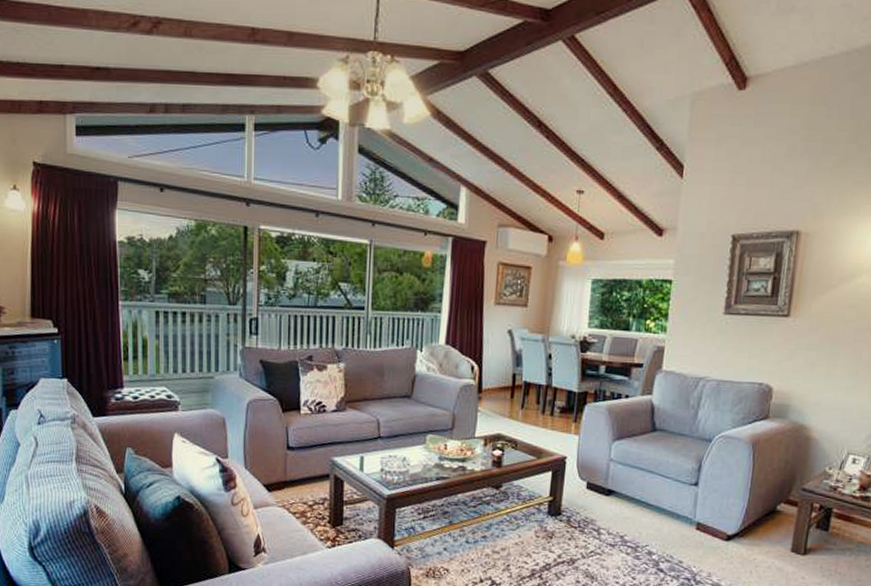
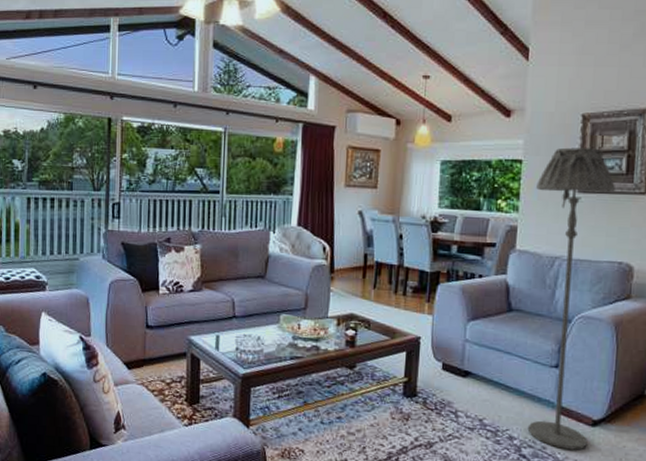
floor lamp: none [666,268,760,564] -> present [527,147,615,450]

